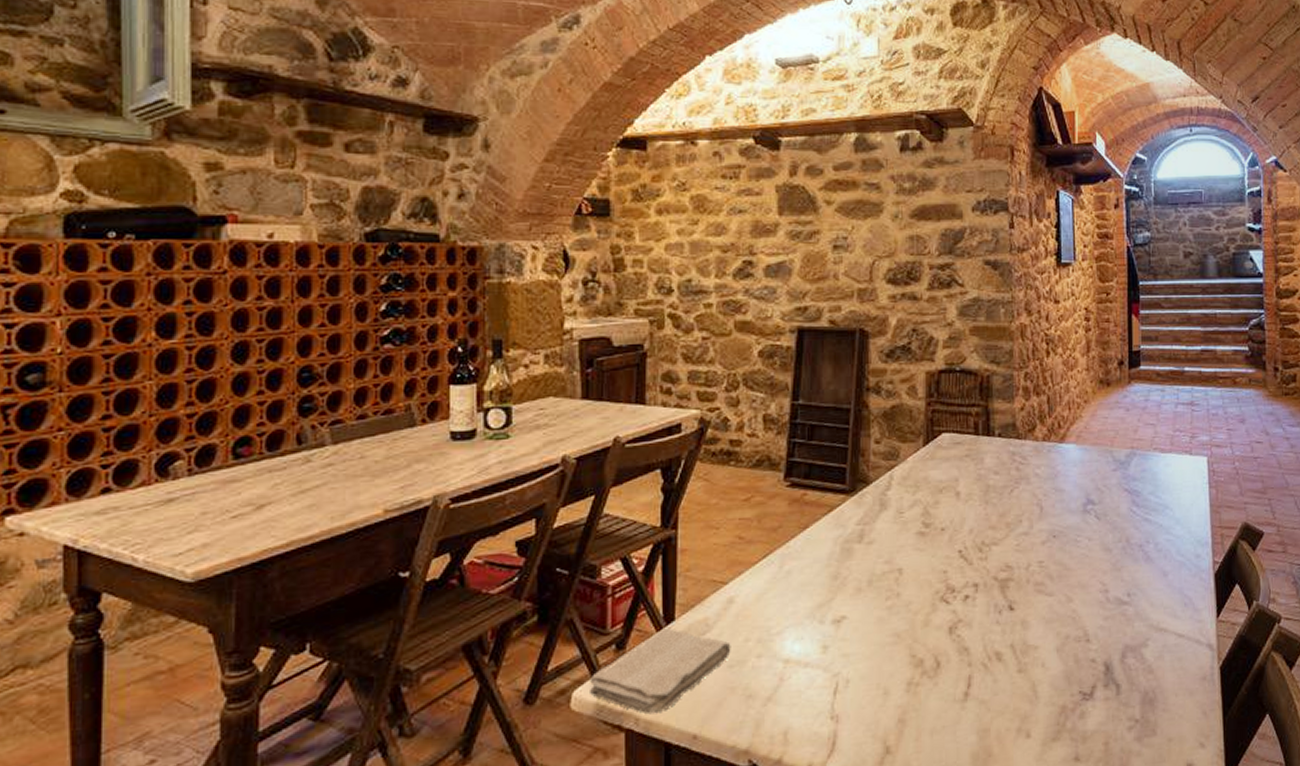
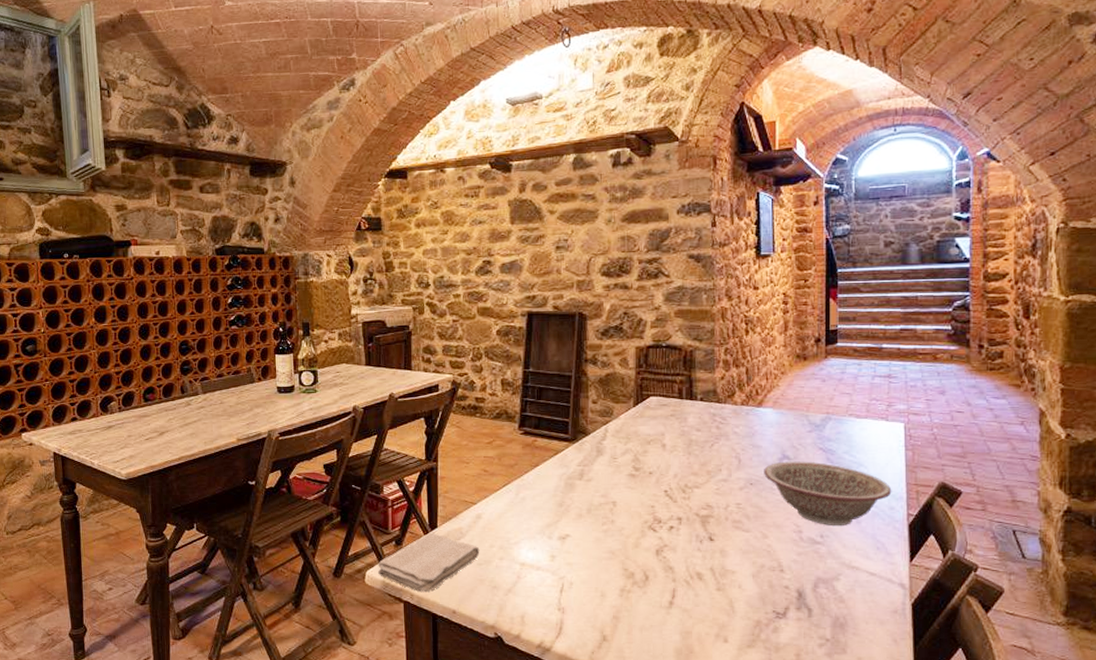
decorative bowl: none [1067,505,1198,582] -> present [764,461,892,527]

